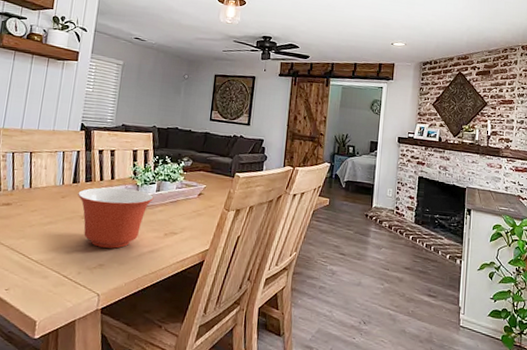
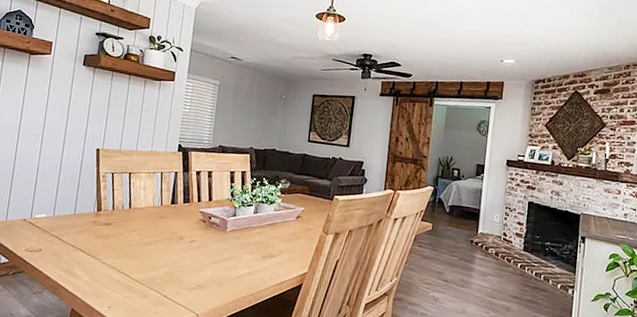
mixing bowl: present [78,187,154,249] -> none [176,208,252,270]

